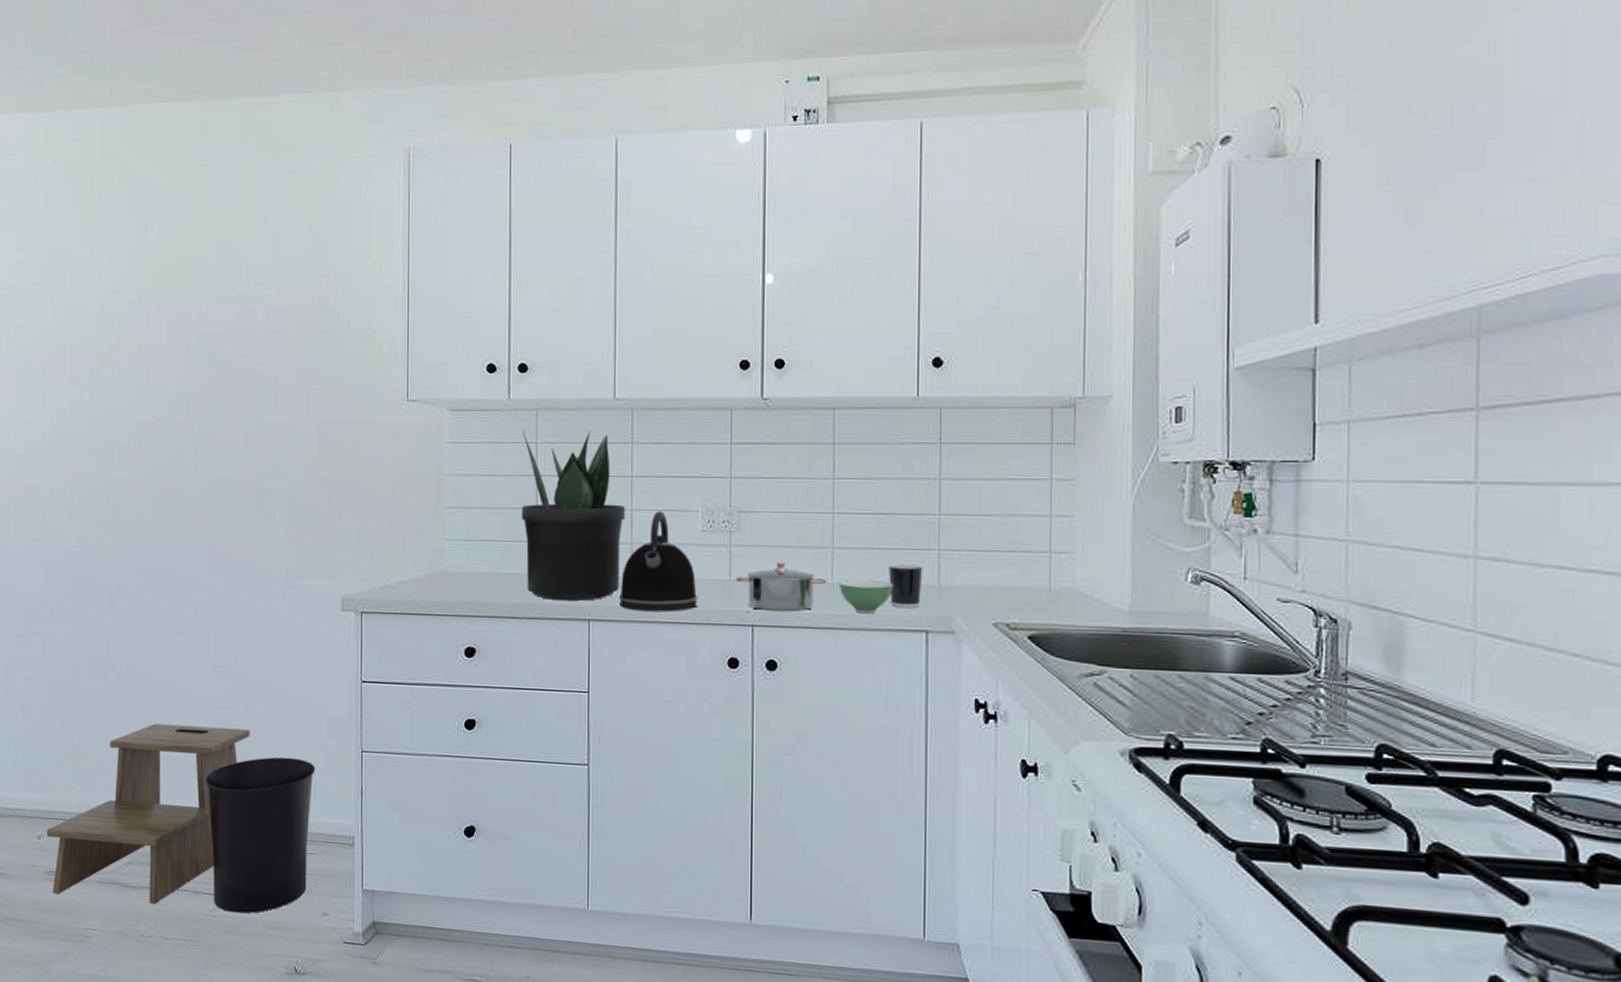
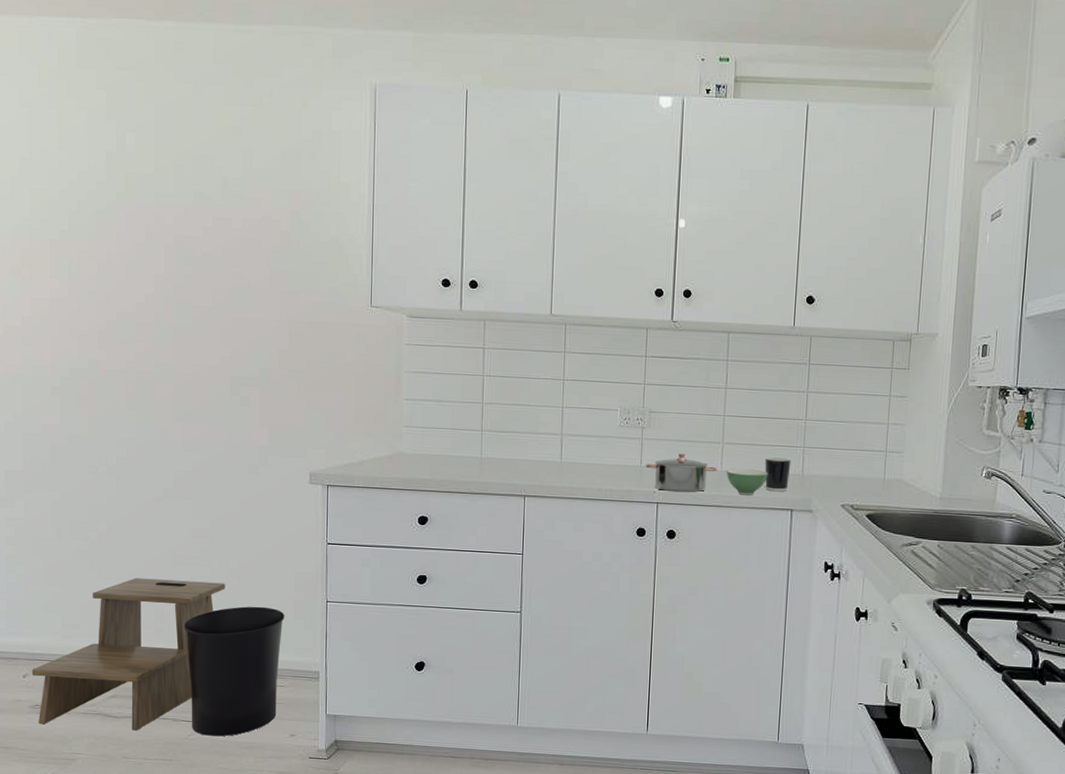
planter: present [521,429,625,601] -> none [469,336,557,480]
kettle: present [618,511,698,613] -> none [549,409,615,491]

